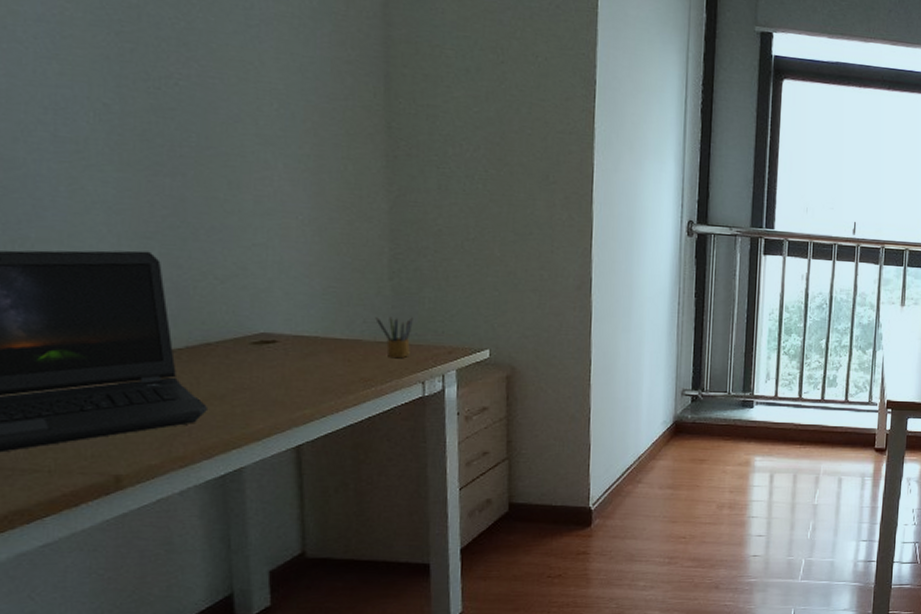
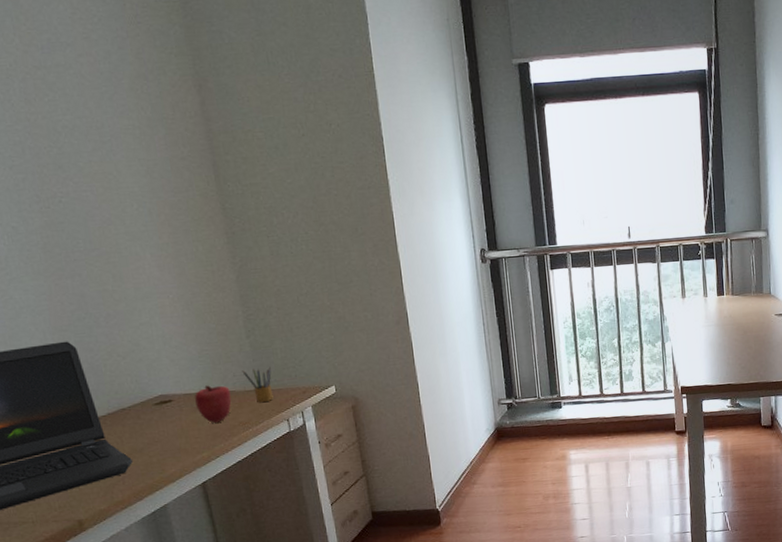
apple: none [307,329,356,375] -> present [194,385,232,423]

